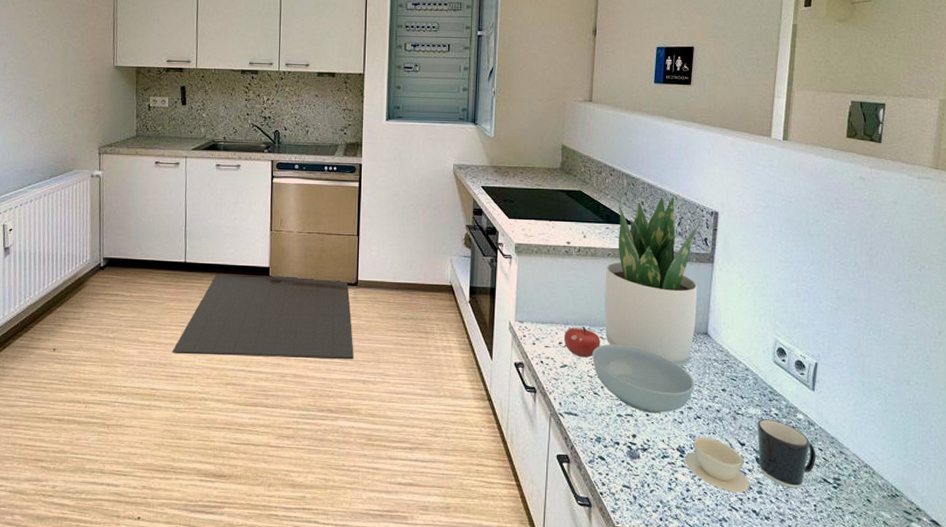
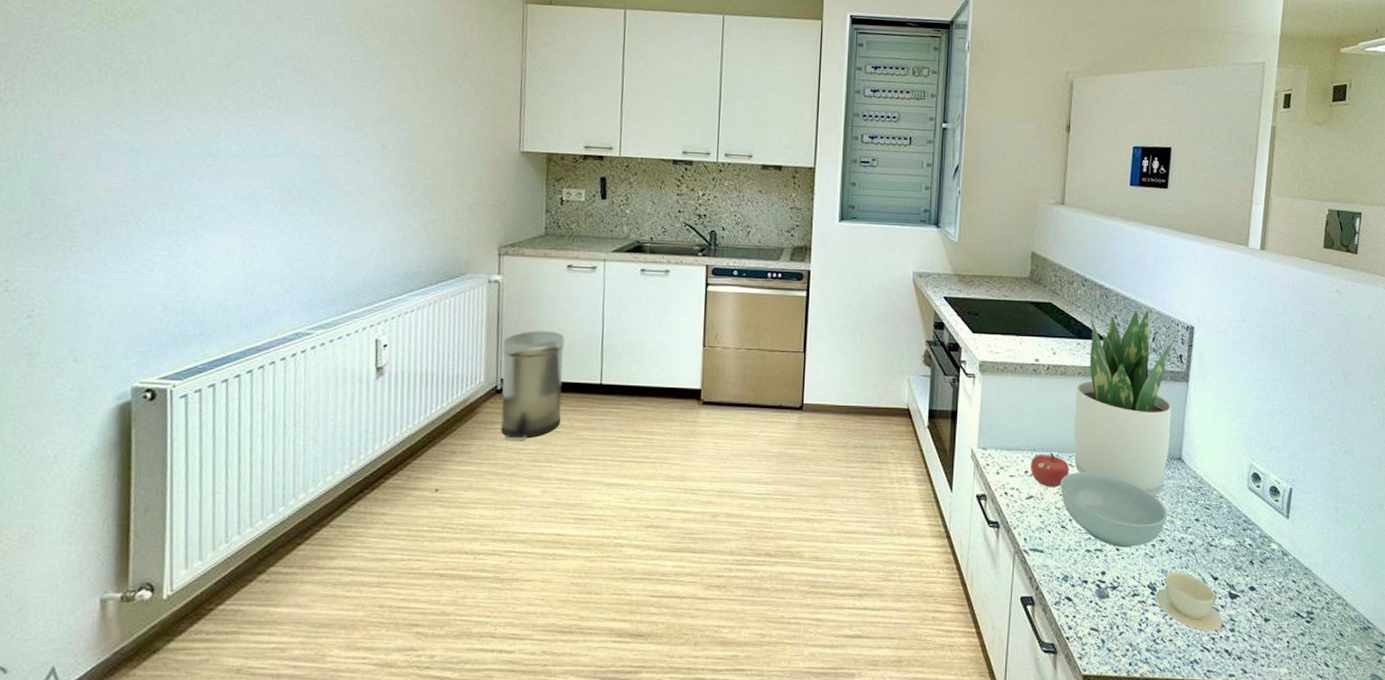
pedal bin: none [104,217,154,309] -> present [501,331,564,440]
floor mat: present [172,274,354,359] -> none [582,398,797,494]
mug: present [758,419,816,488] -> none [1231,550,1290,624]

